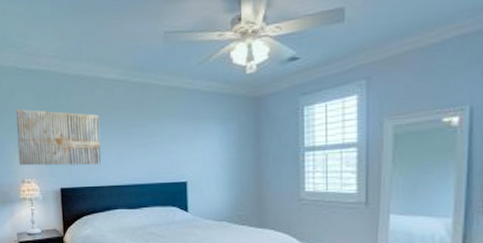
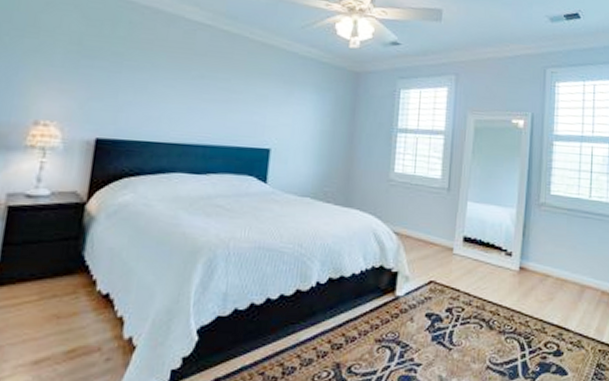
wall art: present [15,108,101,166] -> none [35,28,171,116]

